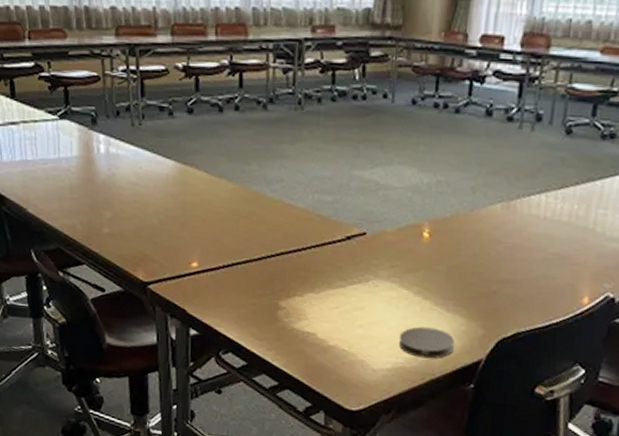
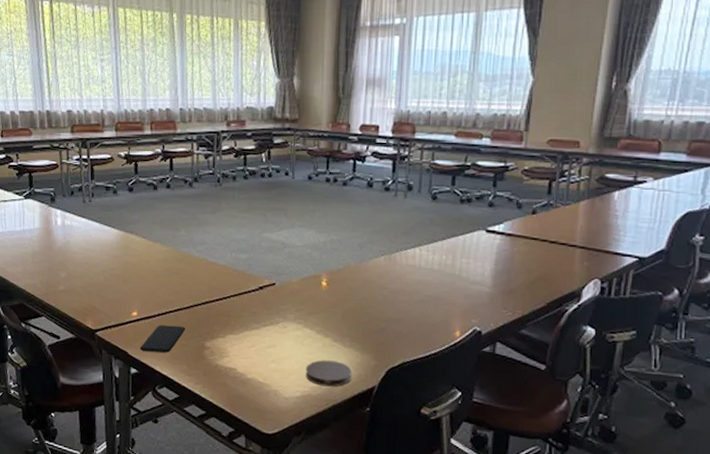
smartphone: none [200,278,257,312] -> present [139,325,186,353]

